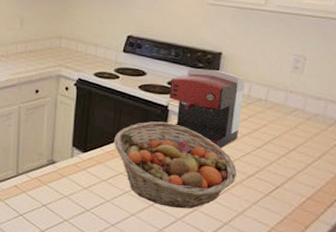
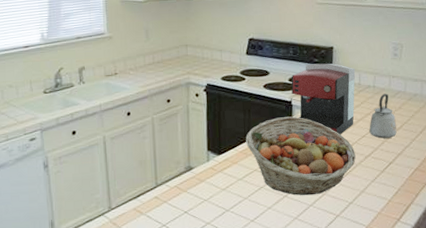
kettle: none [256,109,289,159] -> present [369,93,397,139]

